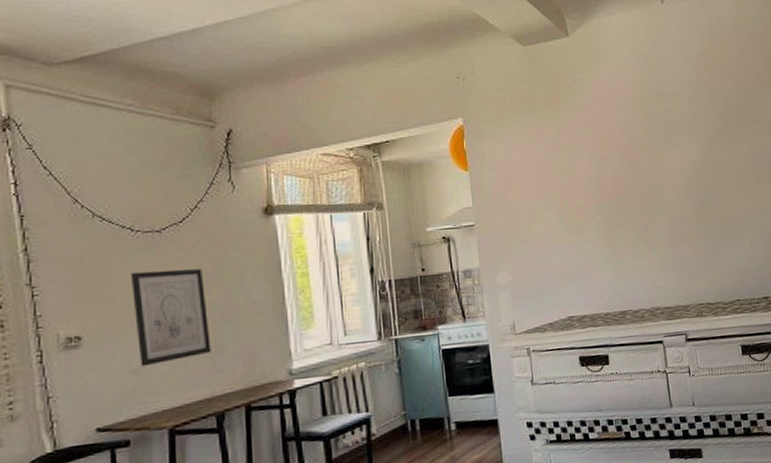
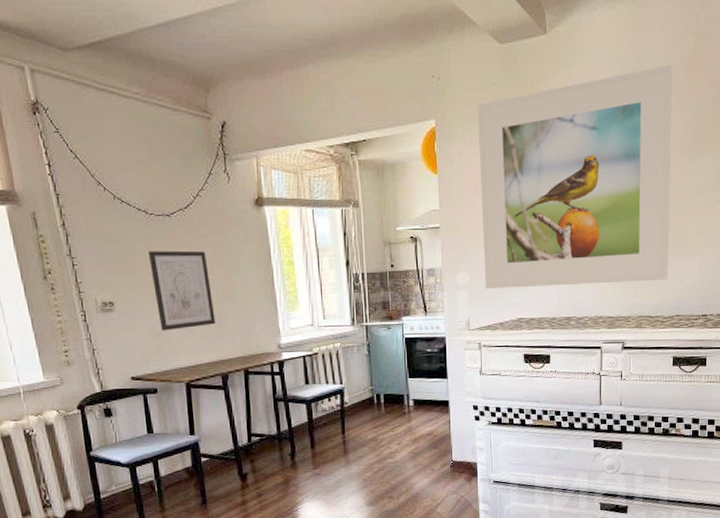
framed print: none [505,59,722,287] -> present [477,64,673,289]

